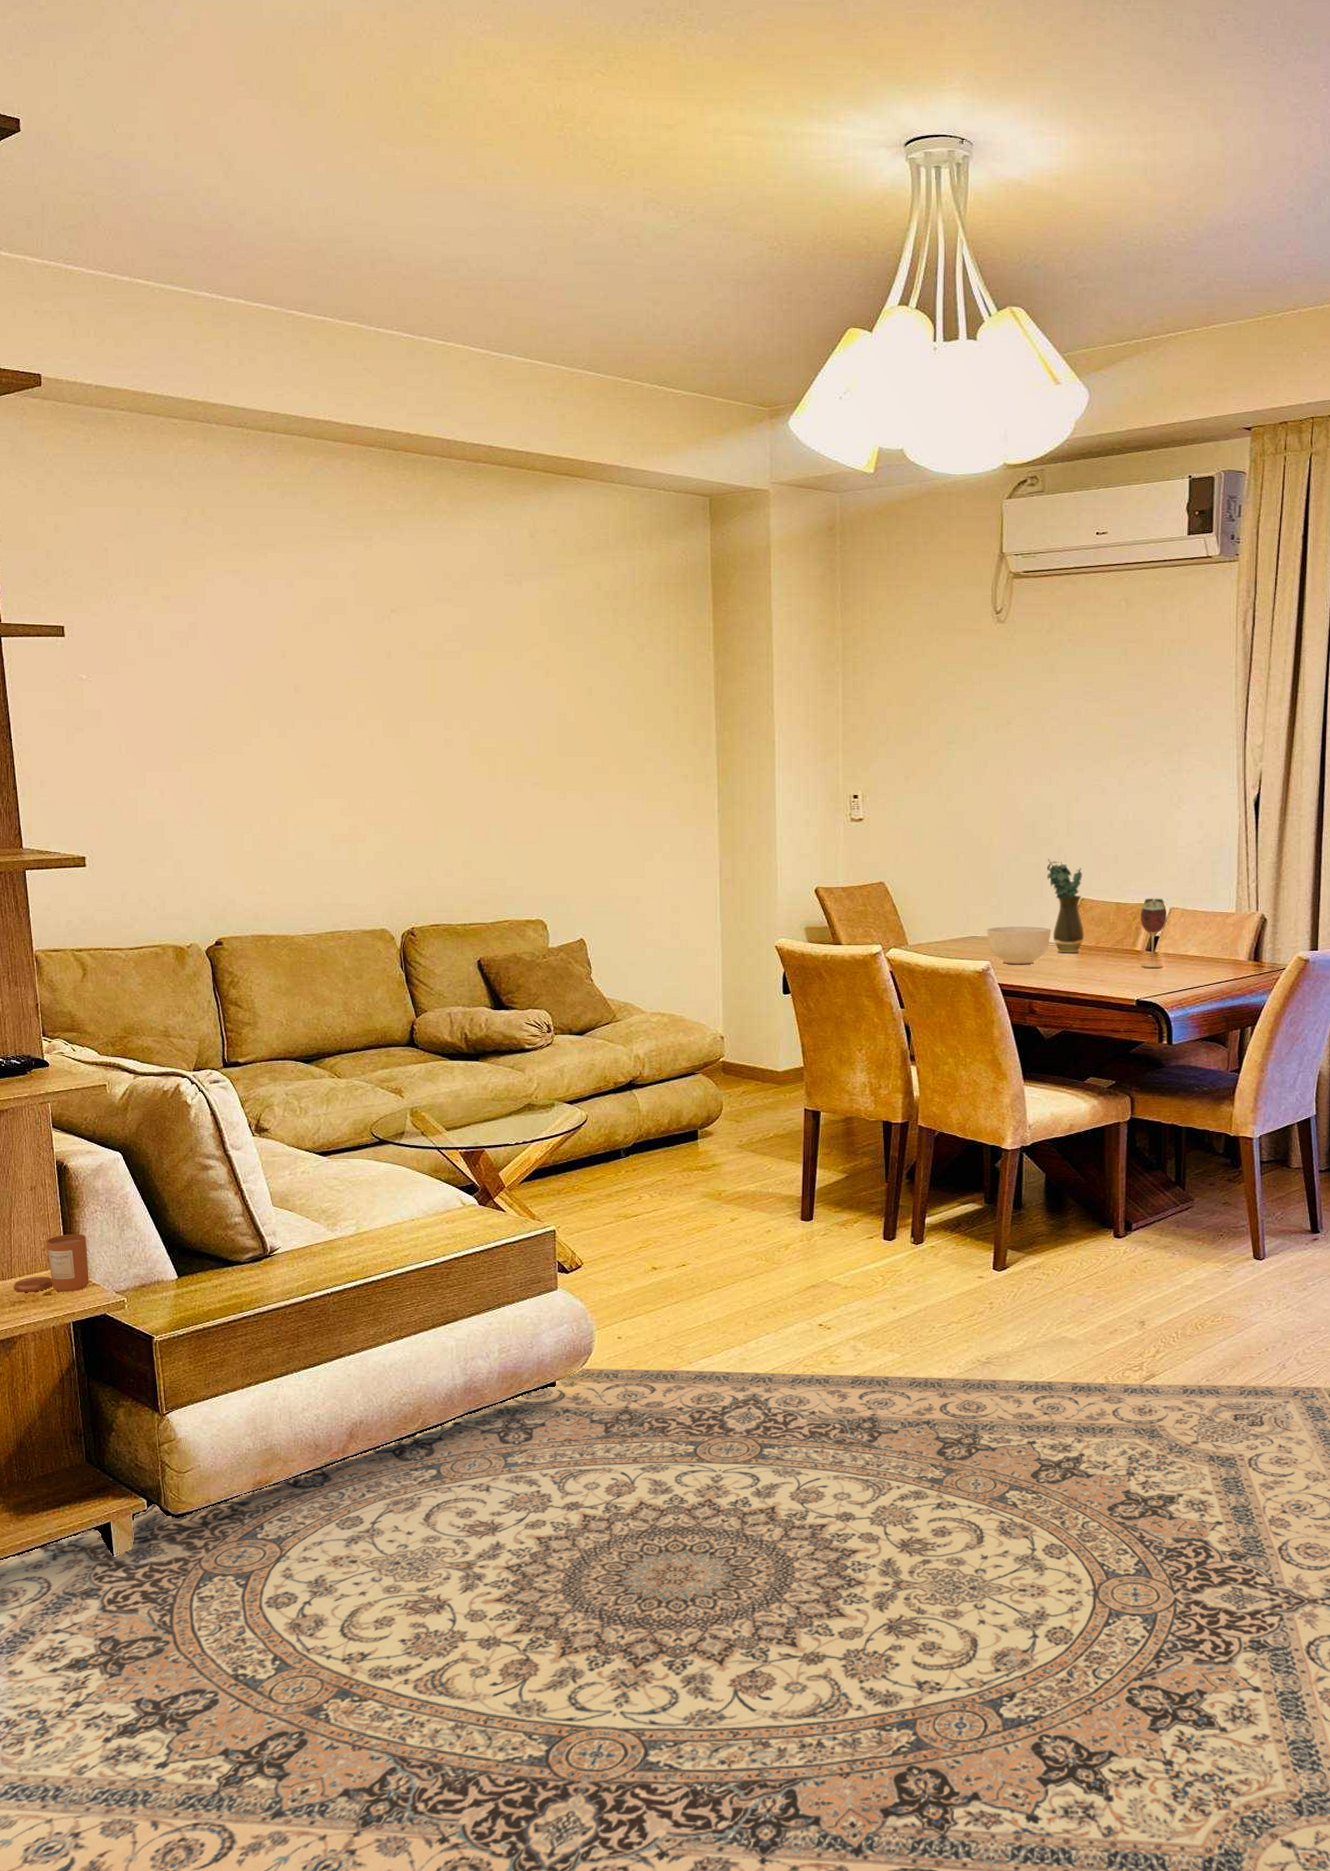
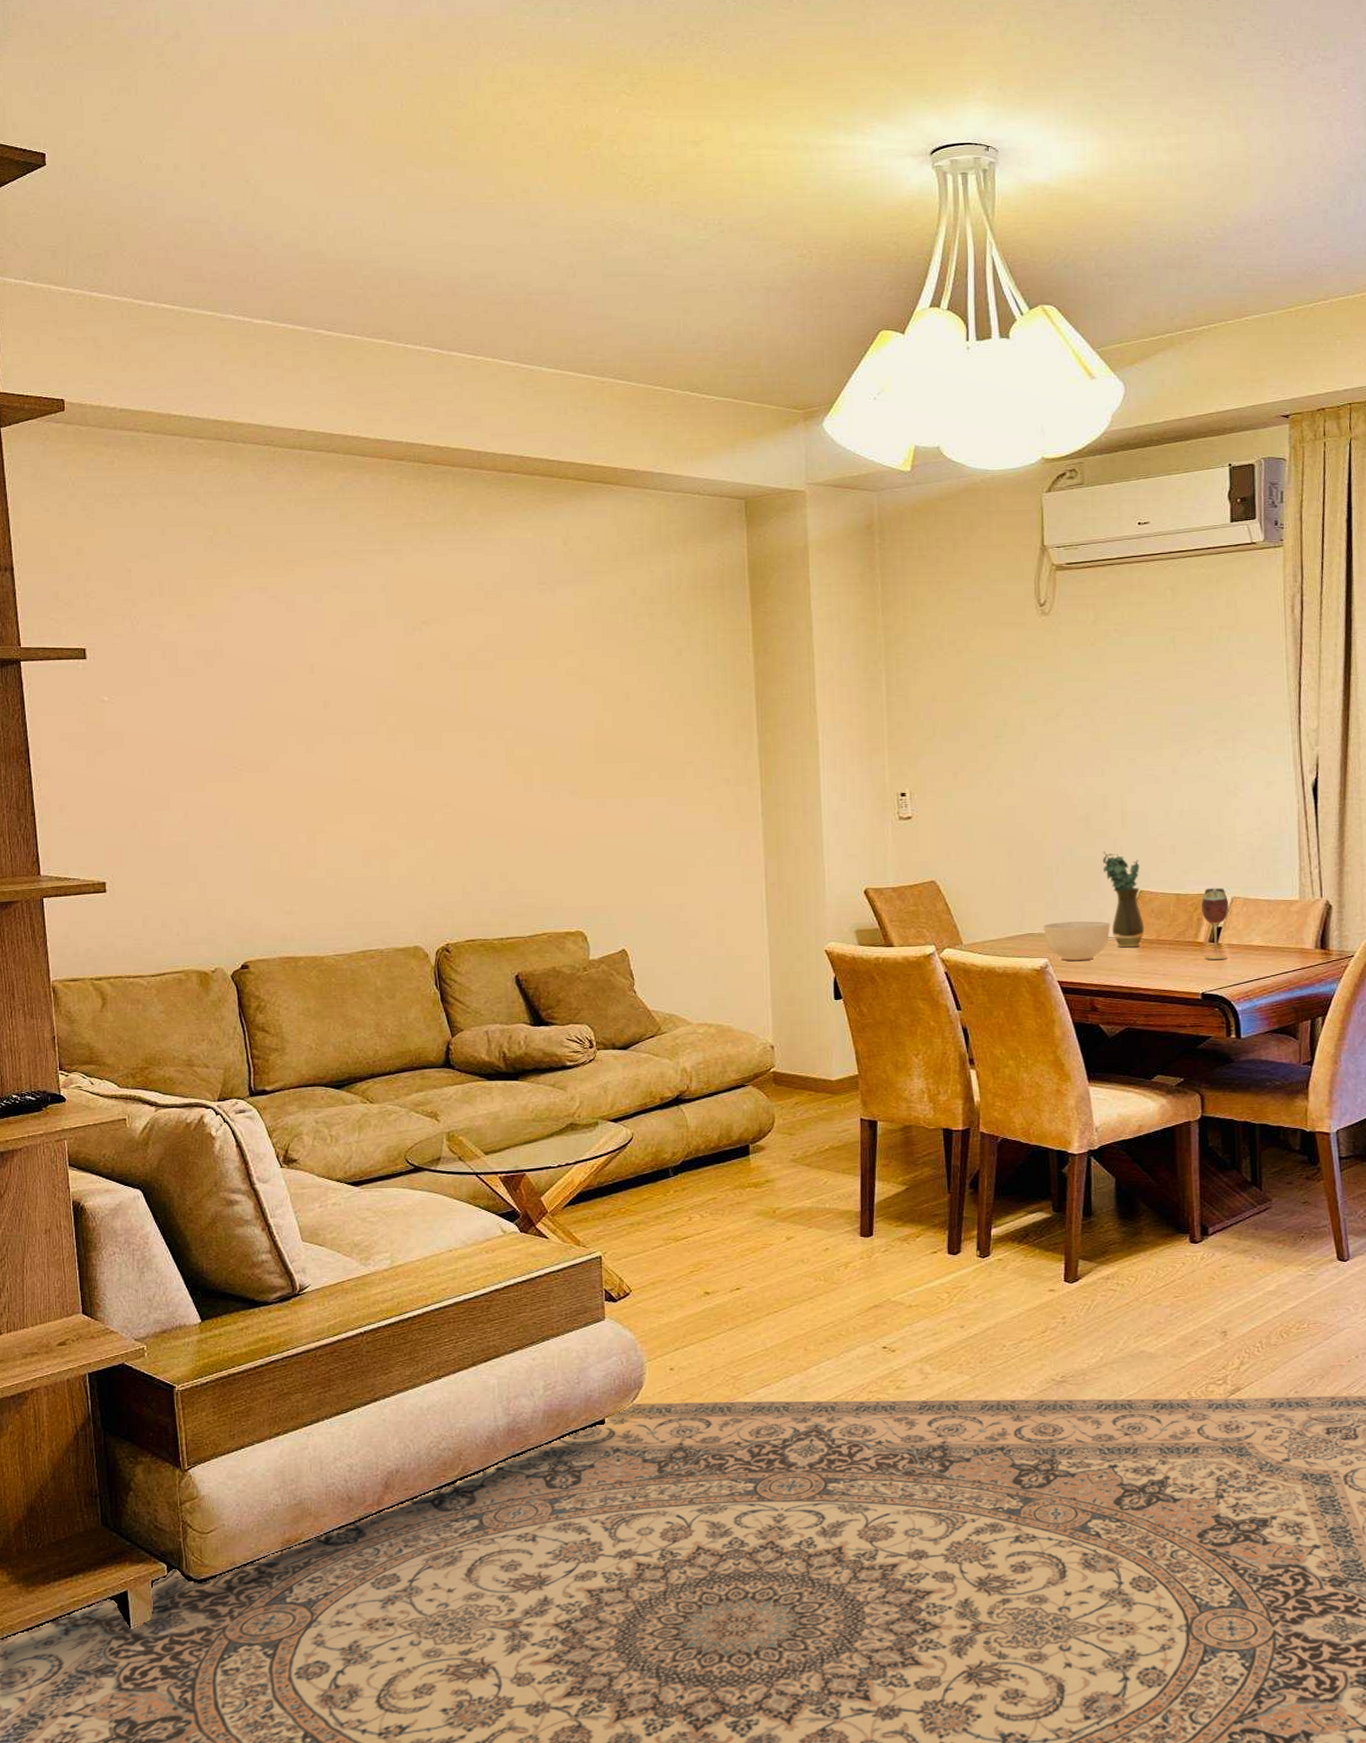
candle: present [14,1234,89,1292] -> none [26,1278,107,1343]

